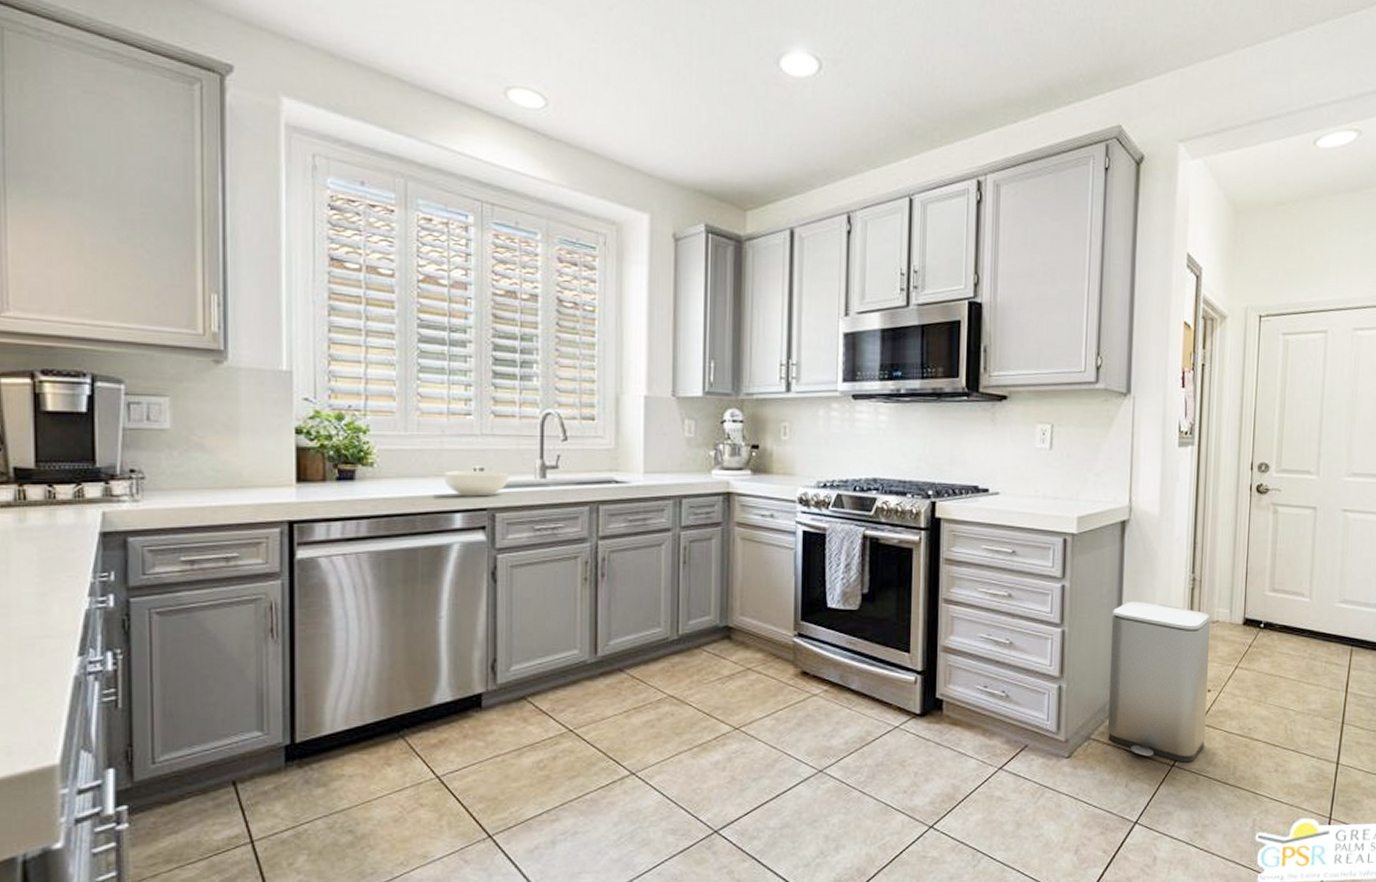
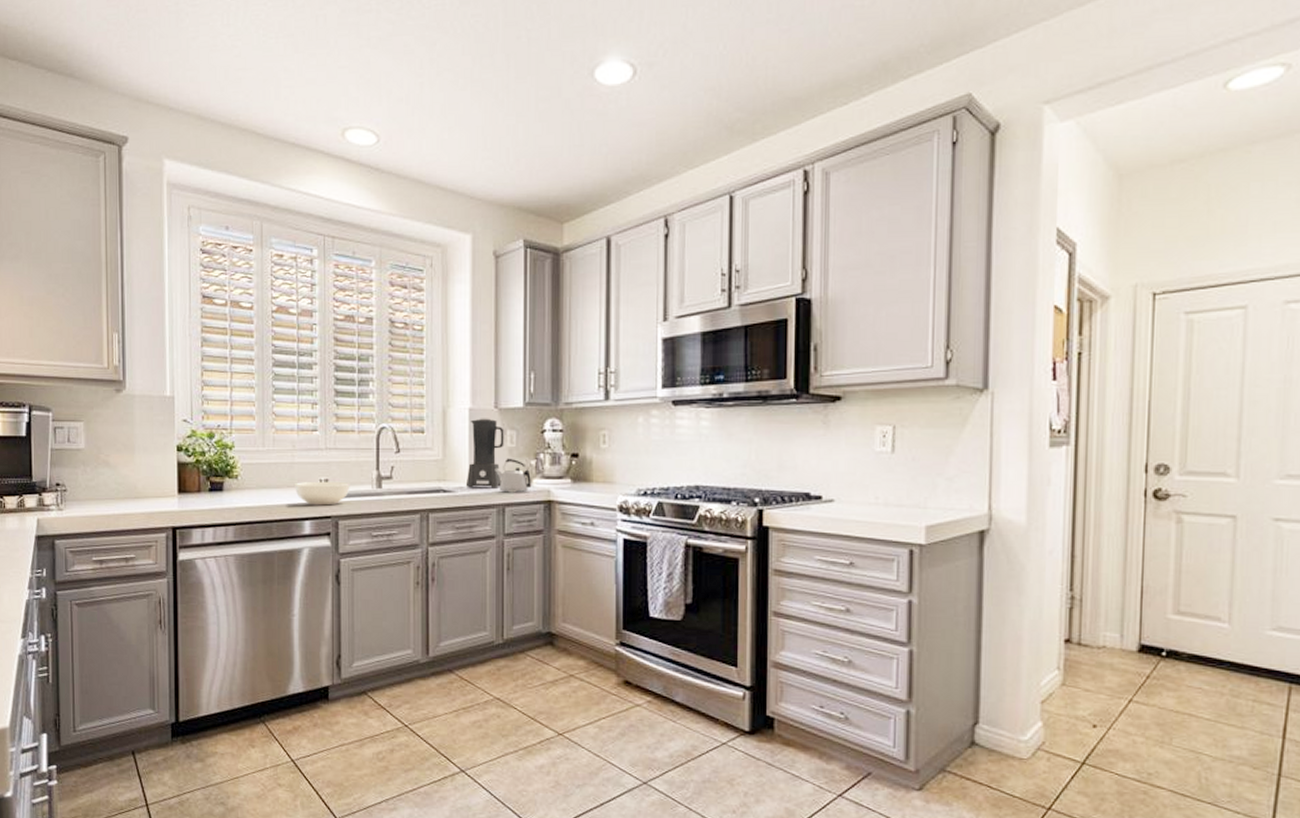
blender: none [640,406,682,480] -> present [465,418,504,489]
kettle: none [671,448,711,484] -> present [495,458,532,493]
pedal bin: present [1107,602,1211,763] -> none [966,621,1096,807]

